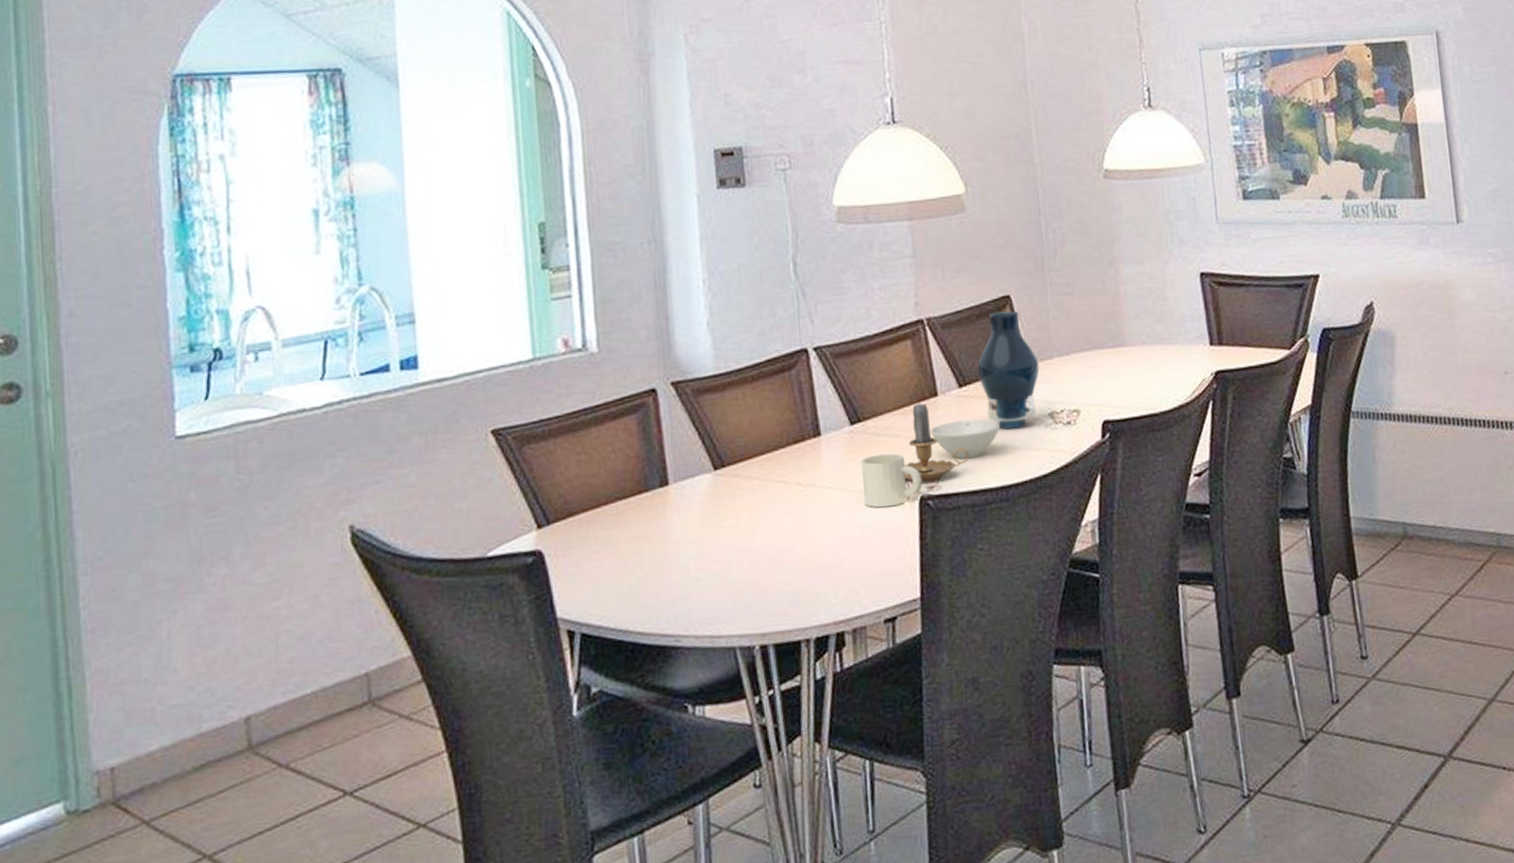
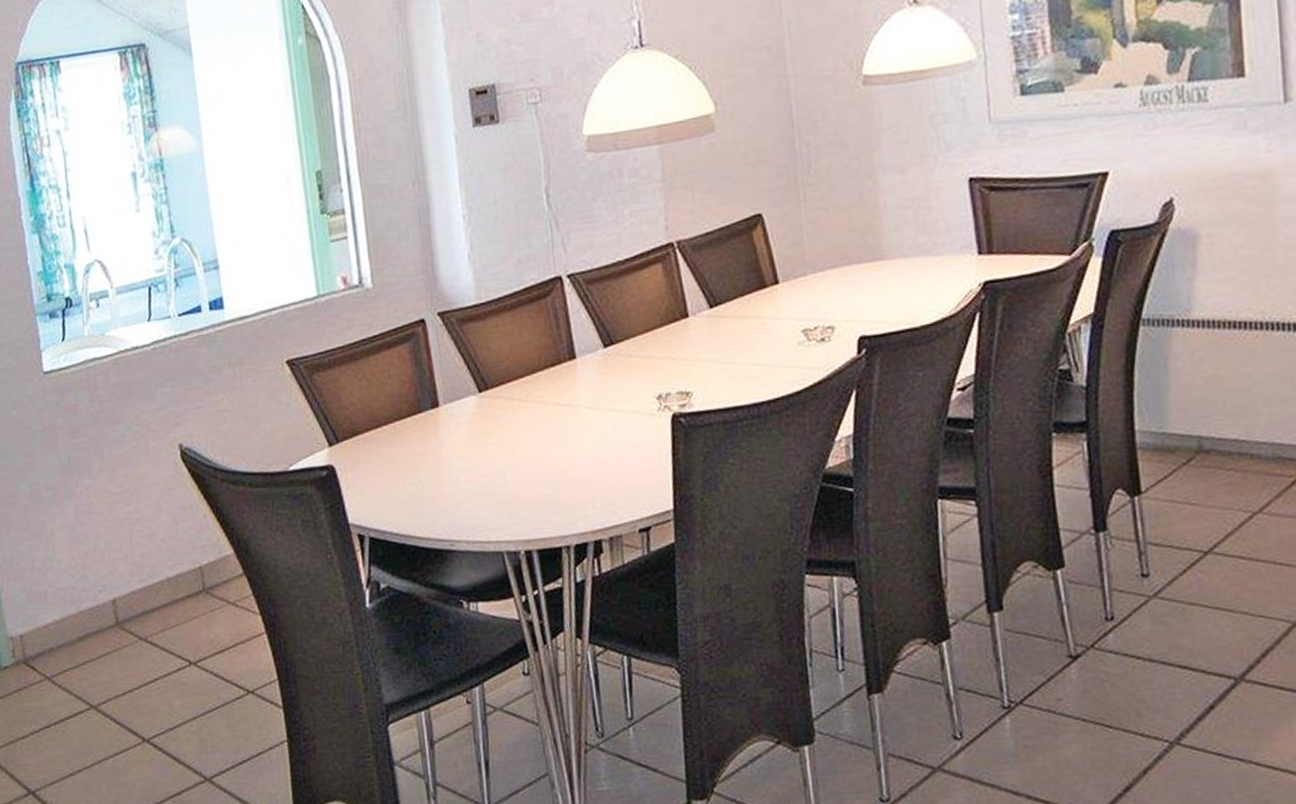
mug: present [860,453,922,508] -> none [614,373,674,426]
candlestick: present [904,402,969,482] -> none [656,324,720,400]
bowl: present [930,419,1001,459] -> none [681,338,752,378]
vase: present [977,310,1040,429] -> none [728,229,793,348]

